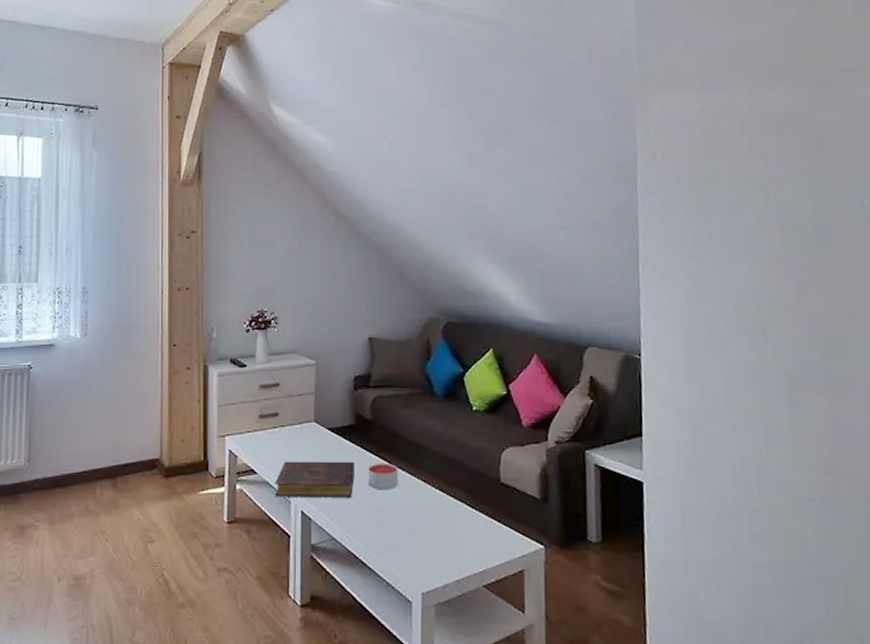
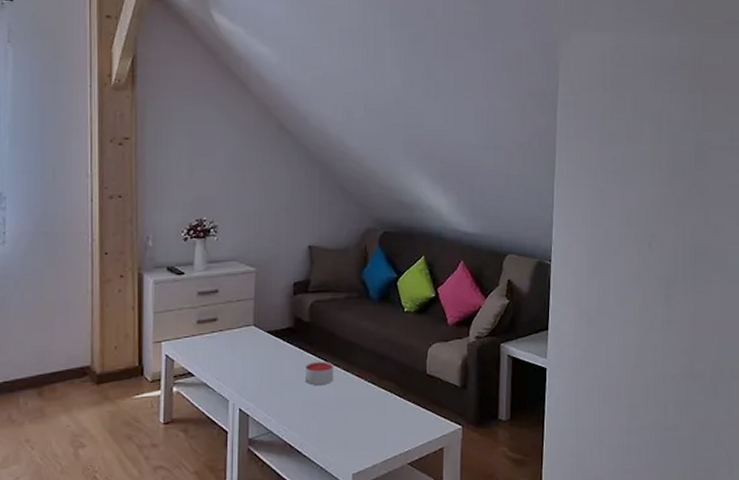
book: present [275,461,354,498] -> none [213,361,292,397]

